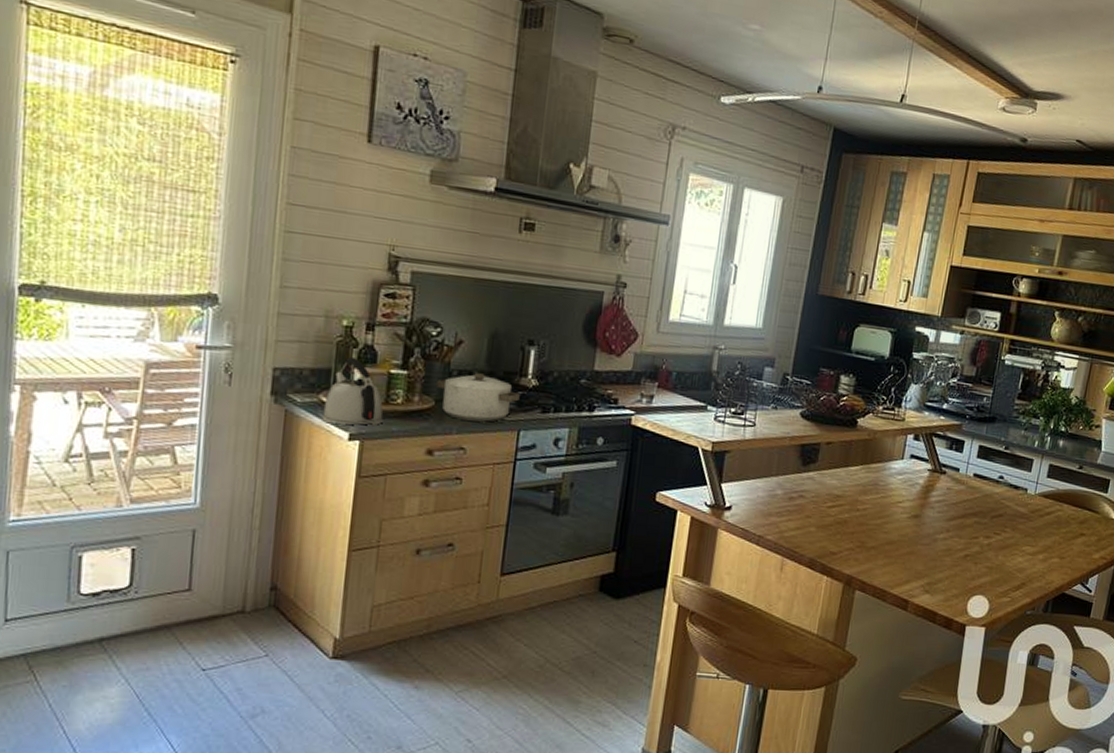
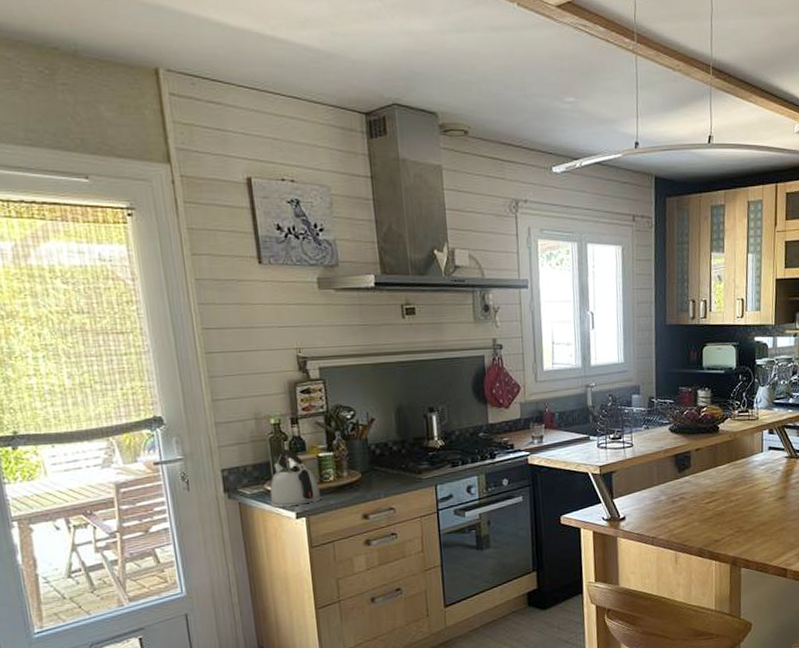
cooking pot: present [436,372,520,422] -> none [359,442,431,485]

